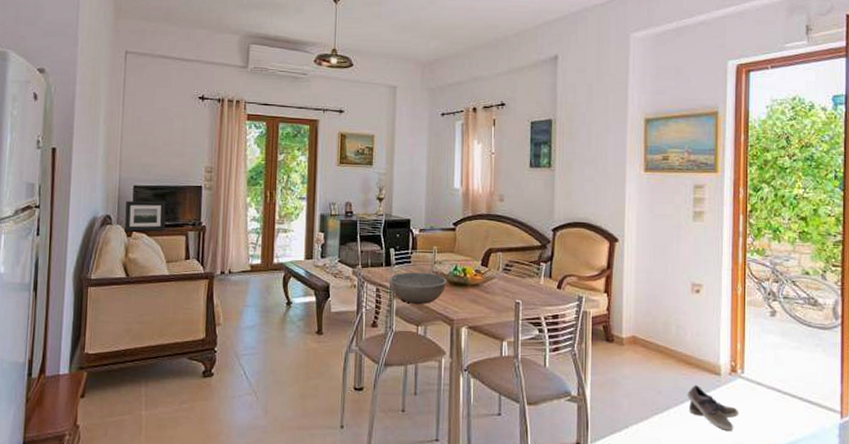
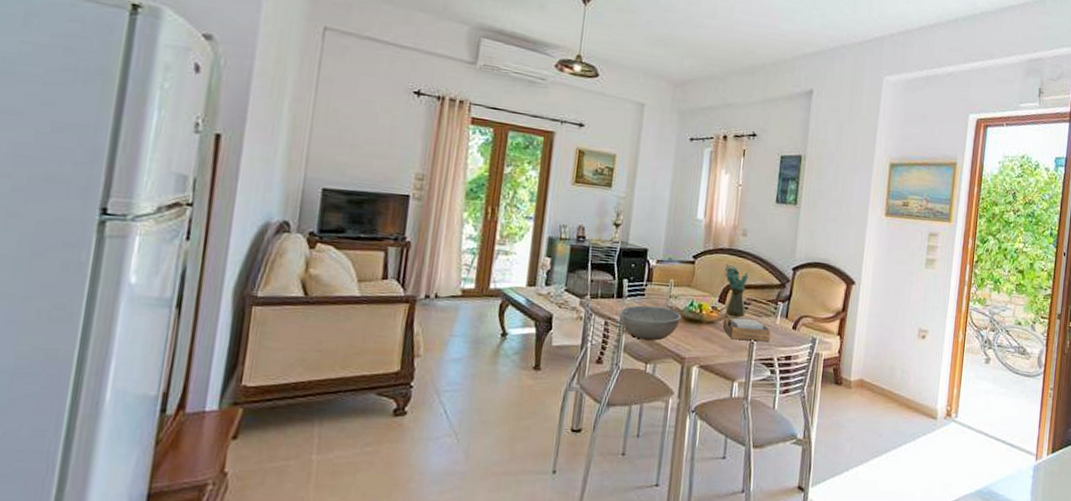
picture frame: present [125,200,166,232] -> none [306,205,363,245]
vase: none [485,229,509,282] -> present [725,264,748,320]
napkin holder: none [487,279,536,302] -> present [722,318,771,342]
shoe: present [687,385,739,431] -> none [905,429,950,473]

